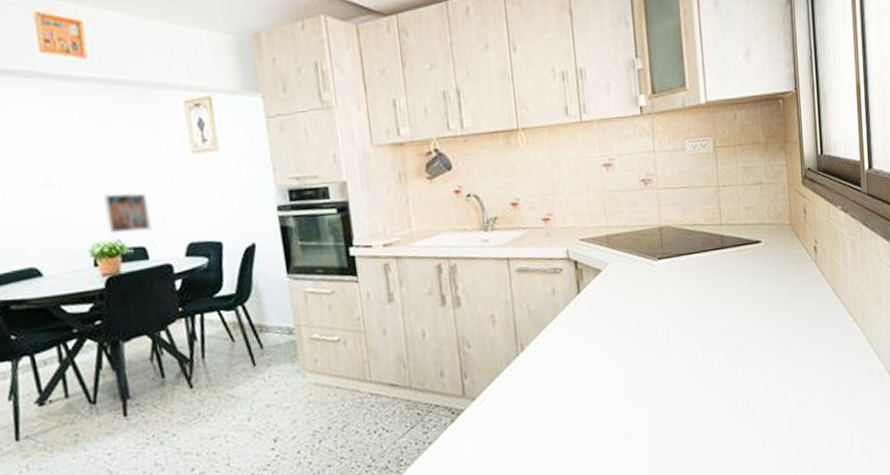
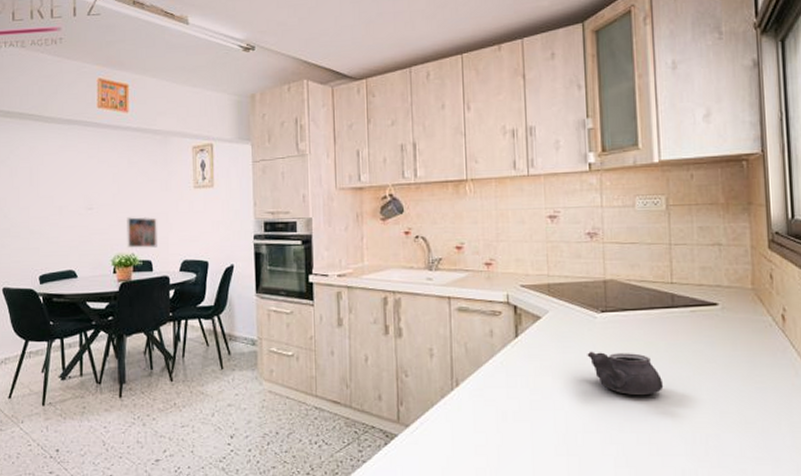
teapot: none [647,297,717,338] -> present [587,351,664,395]

